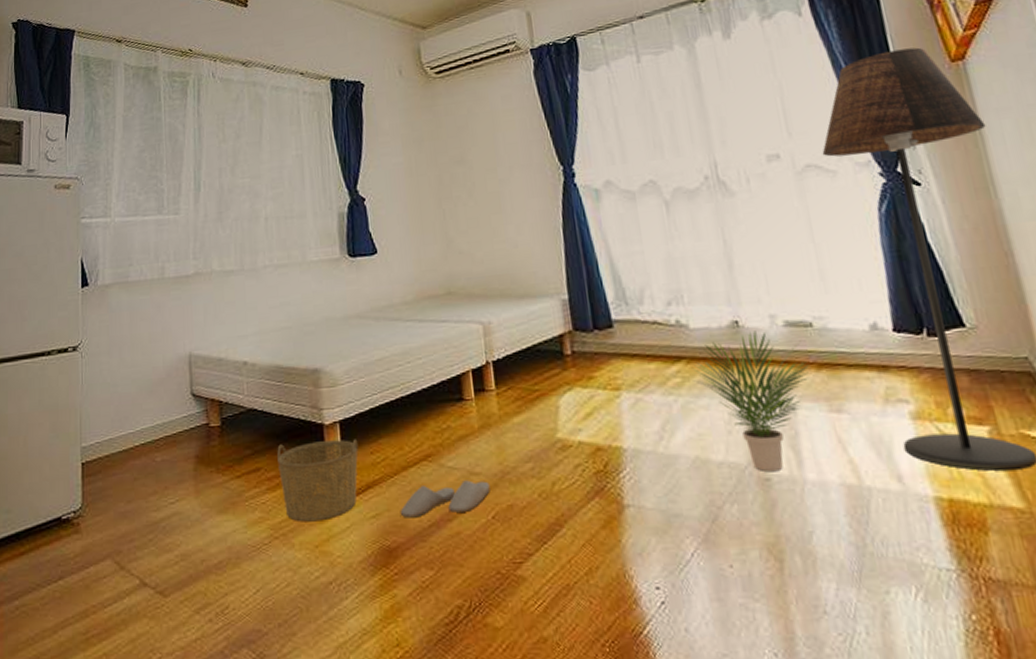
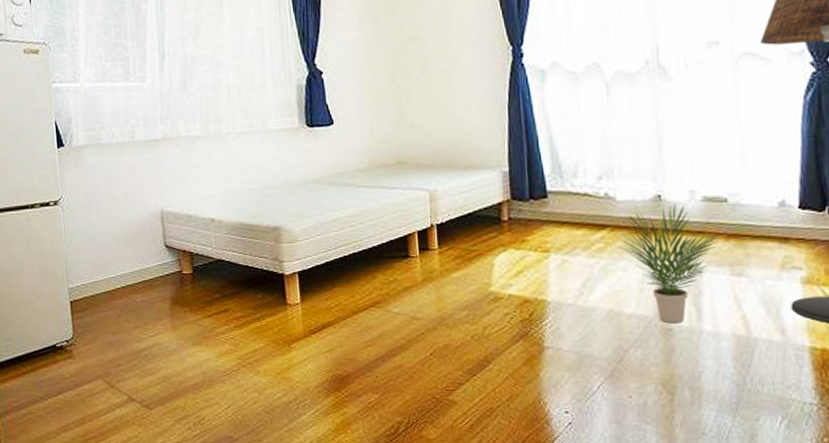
basket: present [277,439,359,522] -> none [243,287,315,354]
slippers: present [400,480,490,518] -> none [350,324,430,353]

